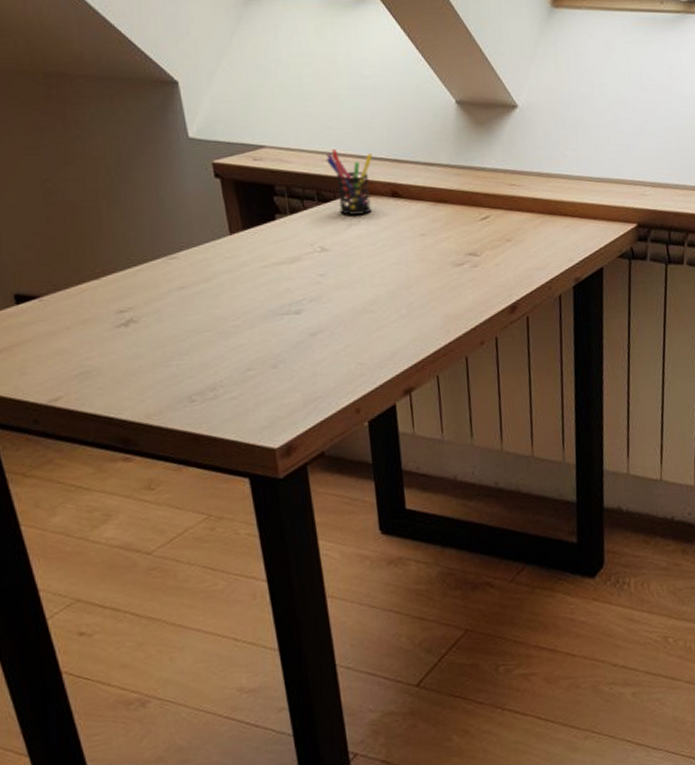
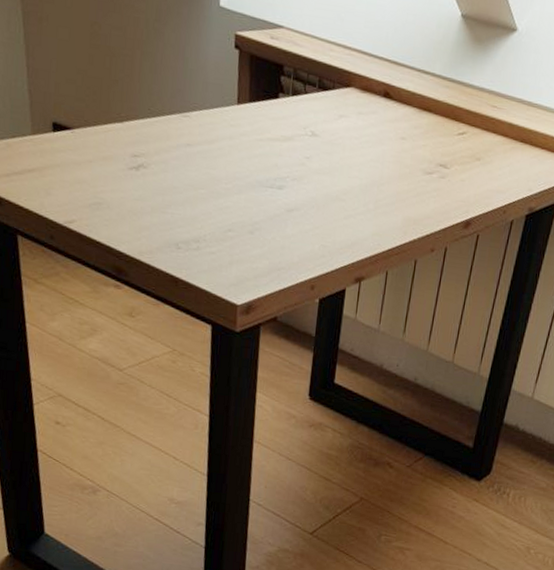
pen holder: present [326,150,373,215] -> none [333,41,375,109]

